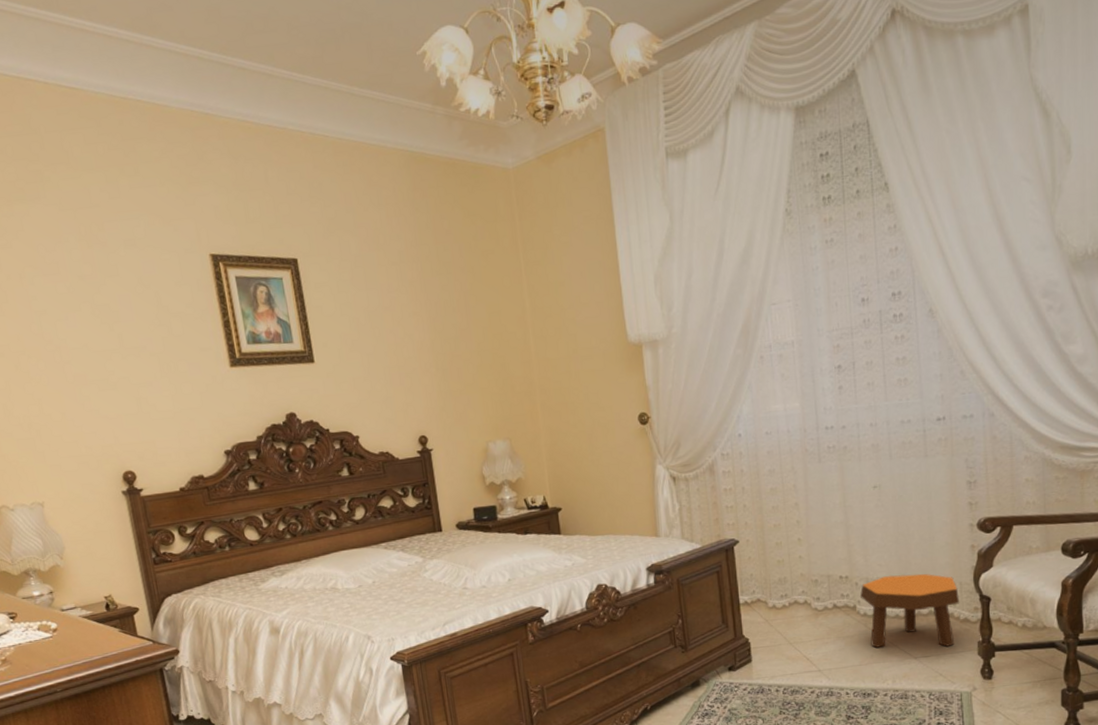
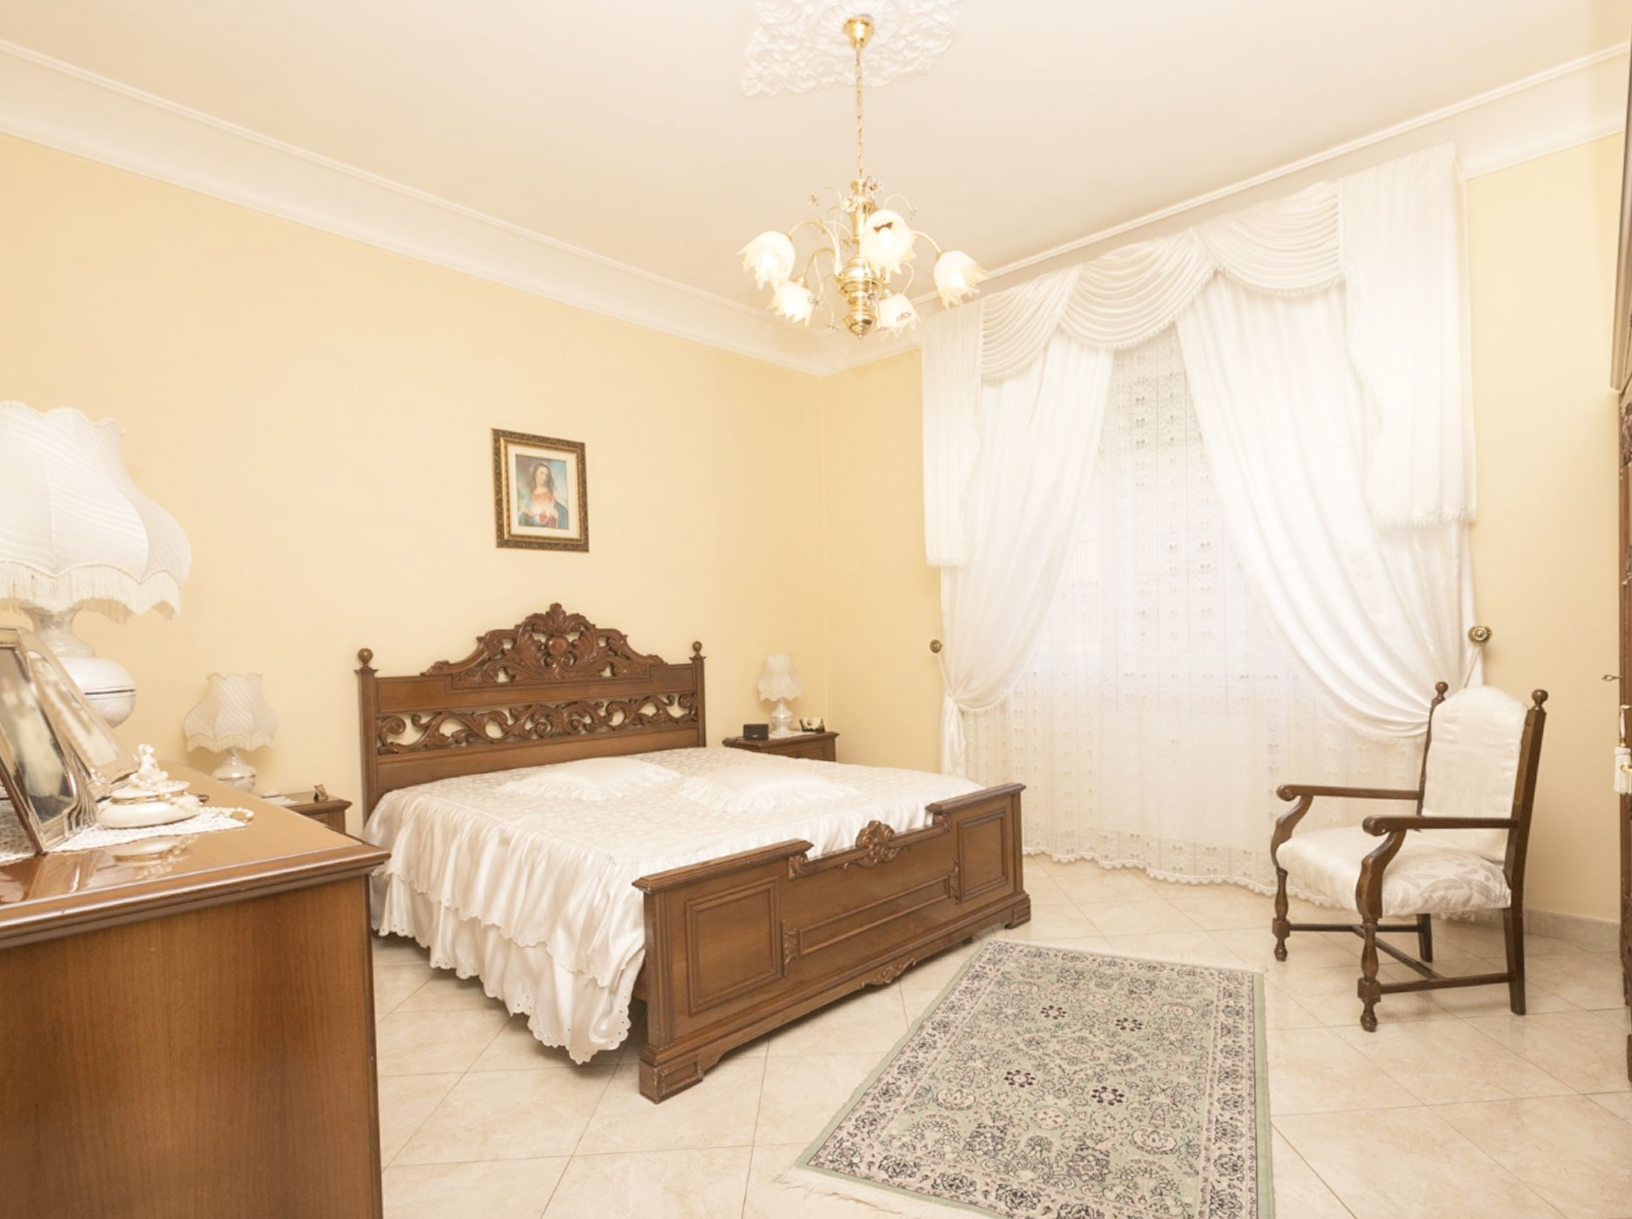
footstool: present [860,573,960,648] -> none [1151,837,1256,921]

